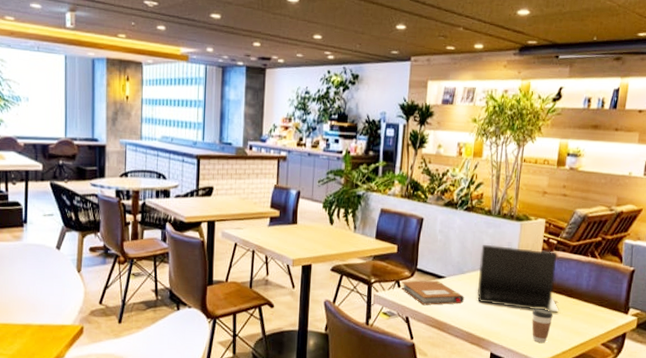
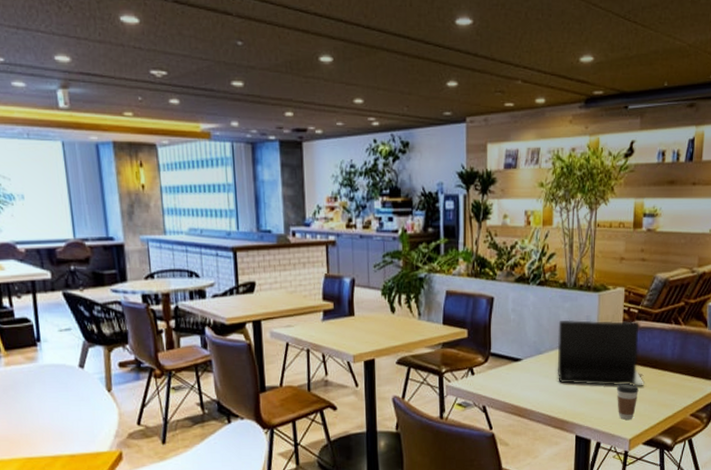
notebook: present [401,280,464,305] -> none [476,364,544,391]

